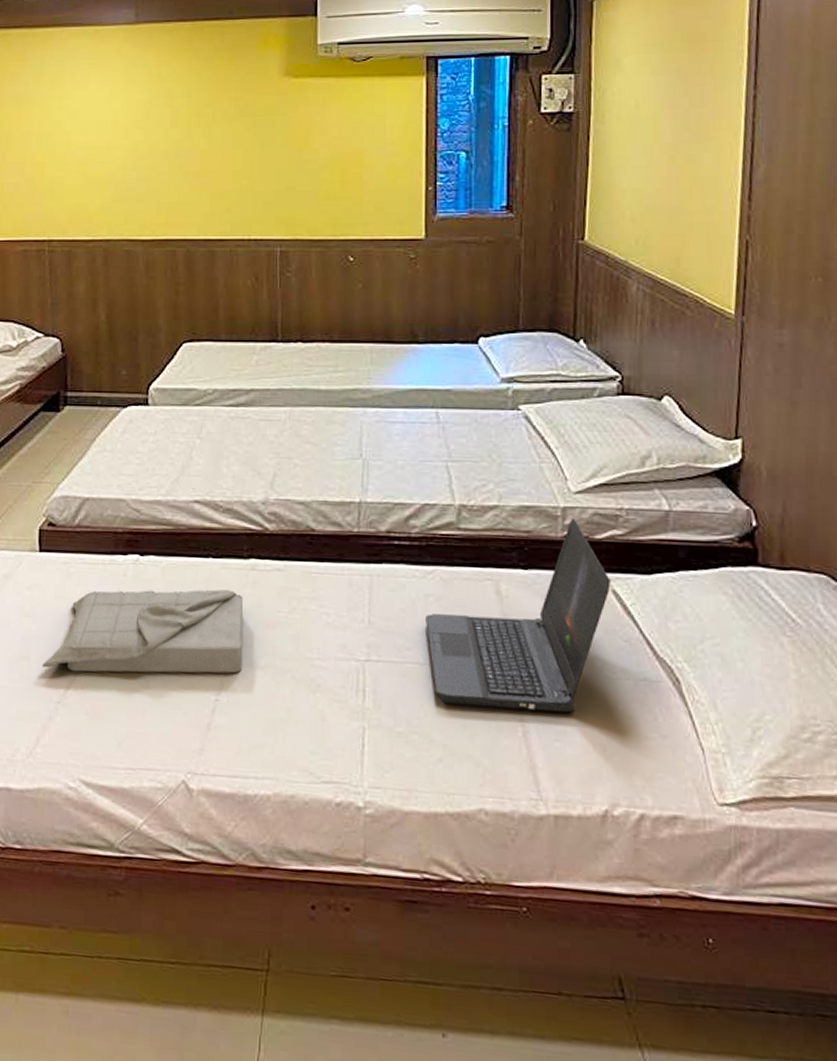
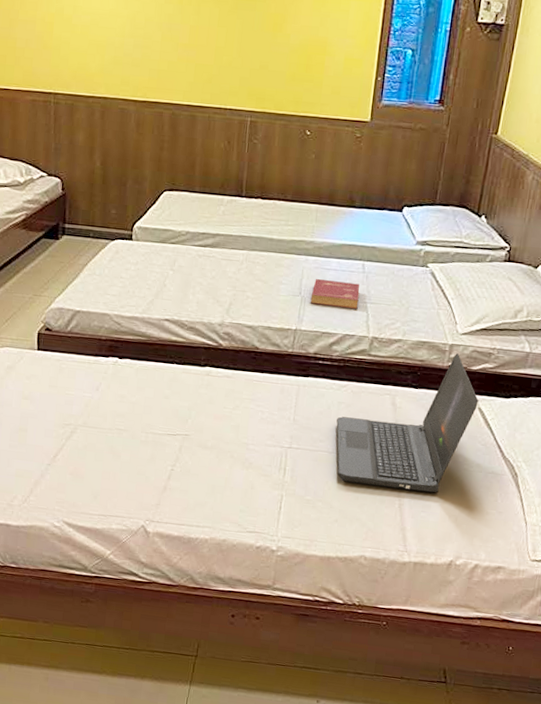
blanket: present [42,589,244,674] -> none [37,383,198,451]
book: none [374,436,436,470] -> present [310,279,360,309]

